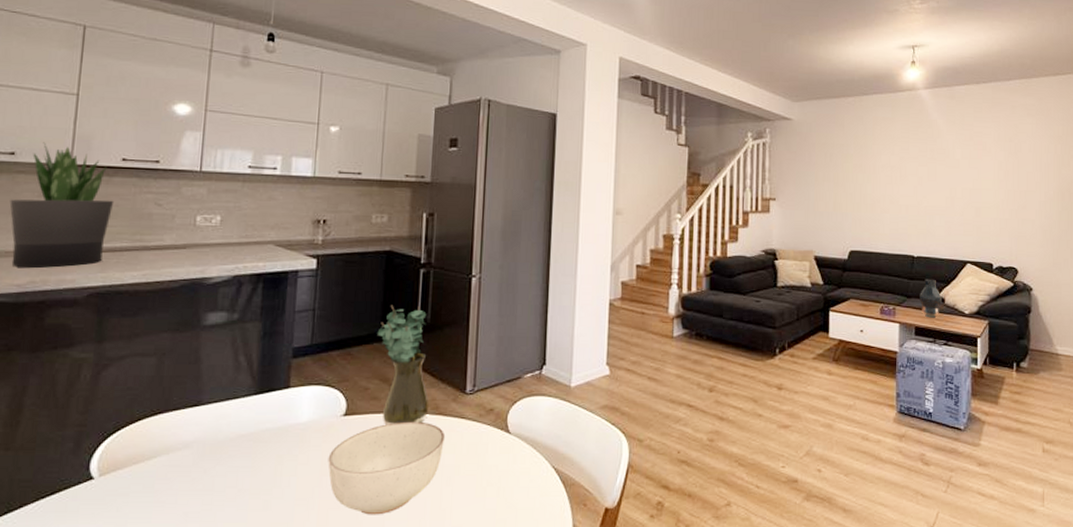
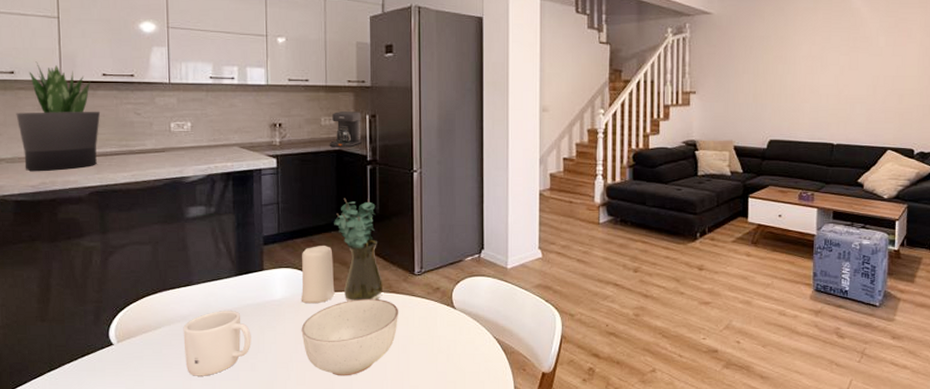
mug: none [182,436,267,517] -> present [183,311,251,376]
candle: none [330,359,374,428] -> present [300,246,335,304]
coffee maker: none [379,207,418,249] -> present [329,110,362,148]
vase: present [920,279,942,318] -> none [838,165,861,203]

